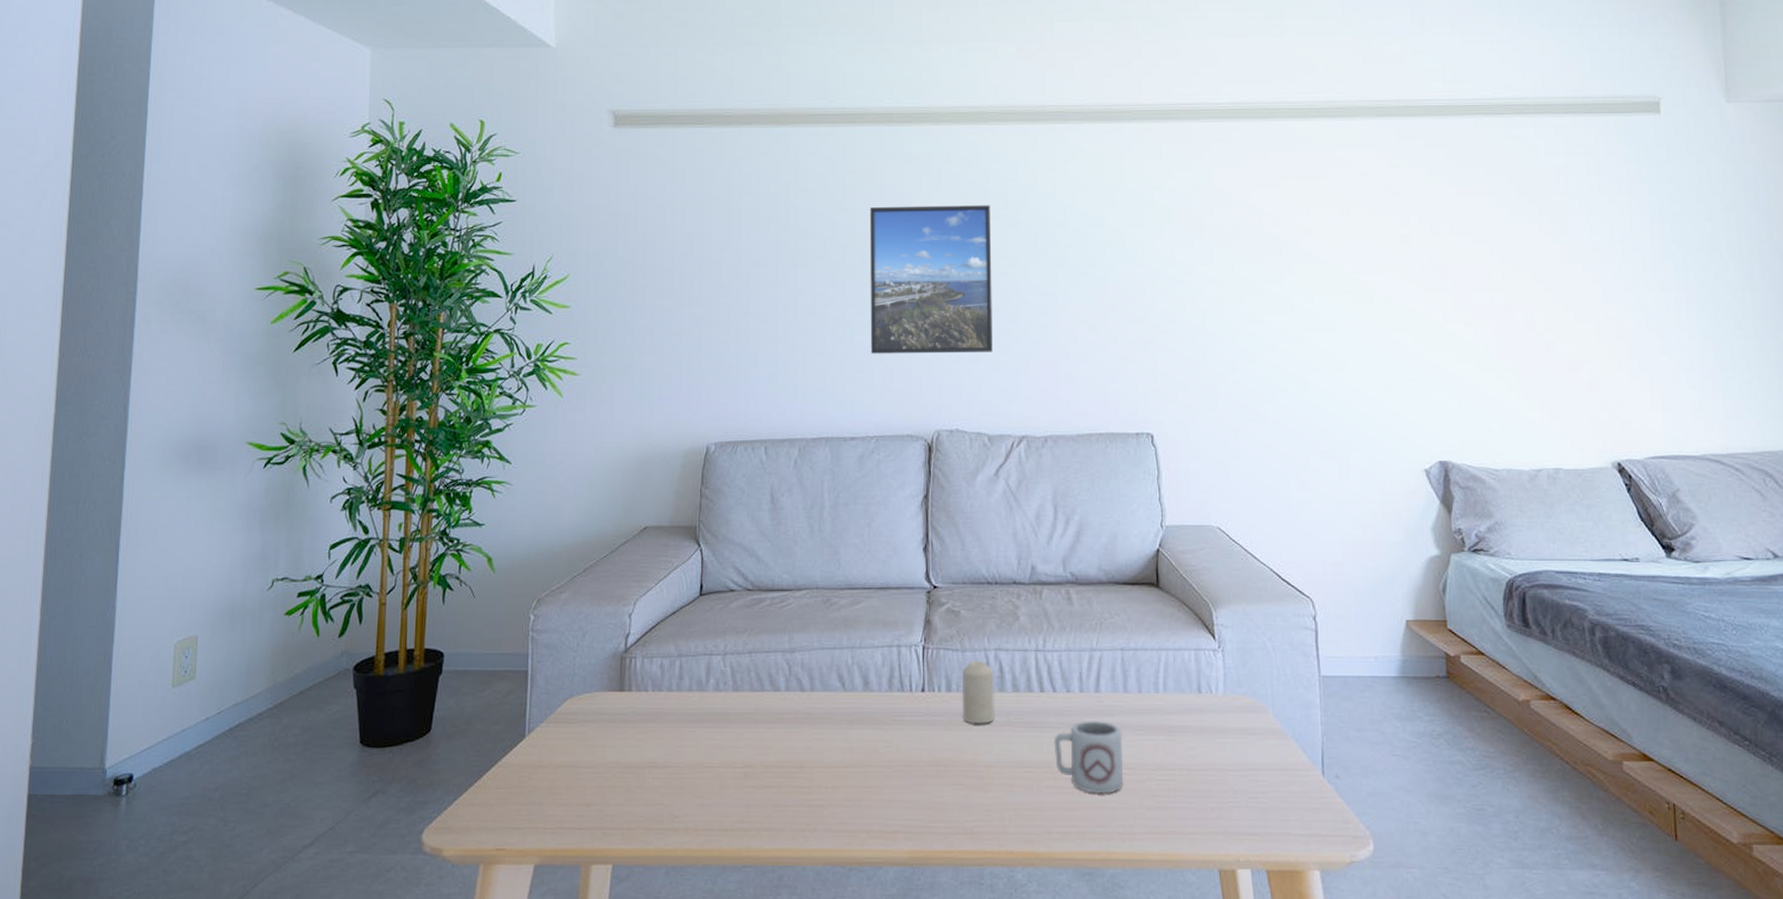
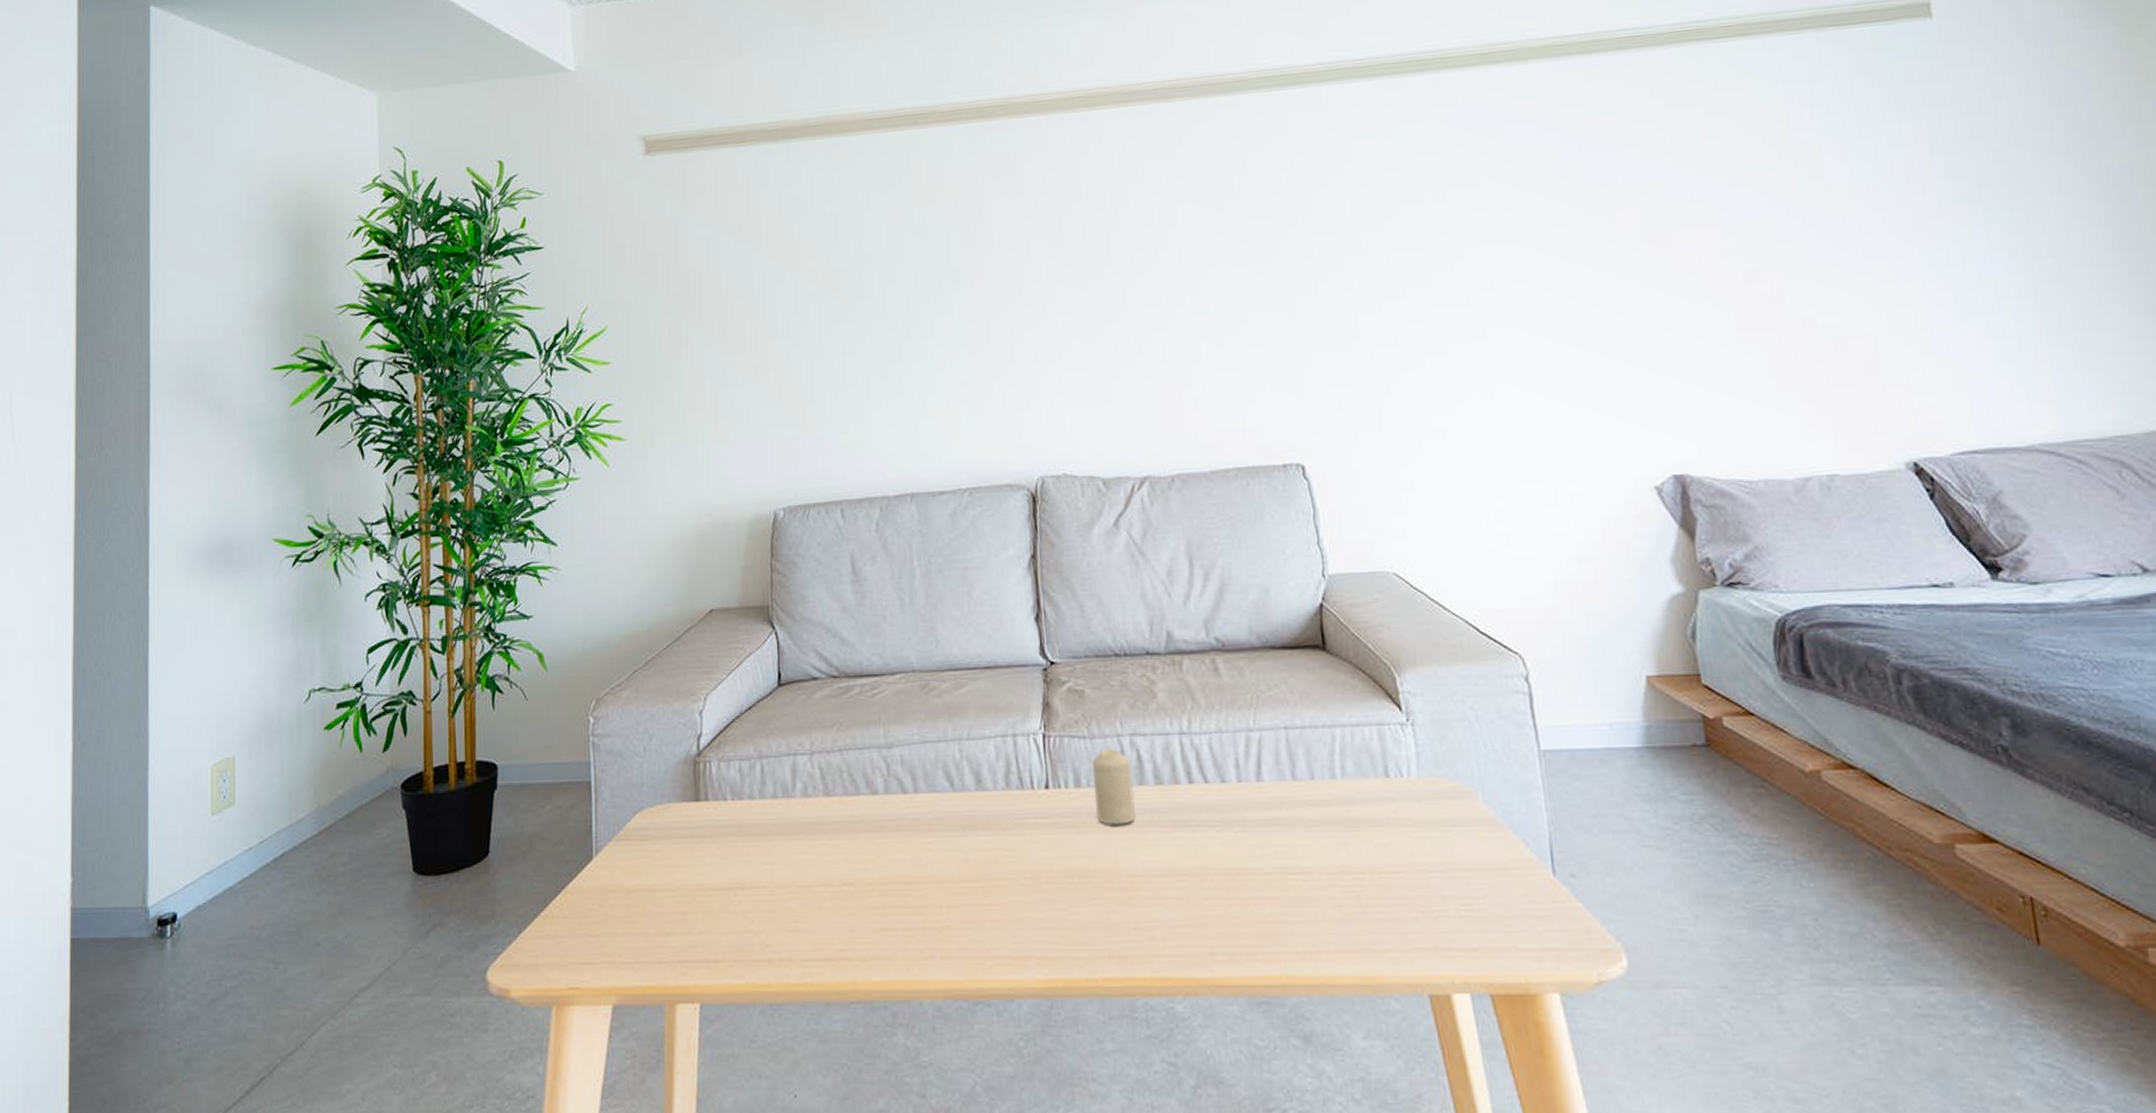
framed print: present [869,205,993,354] -> none [942,206,1100,392]
cup: present [1054,720,1123,794] -> none [1209,815,1300,905]

